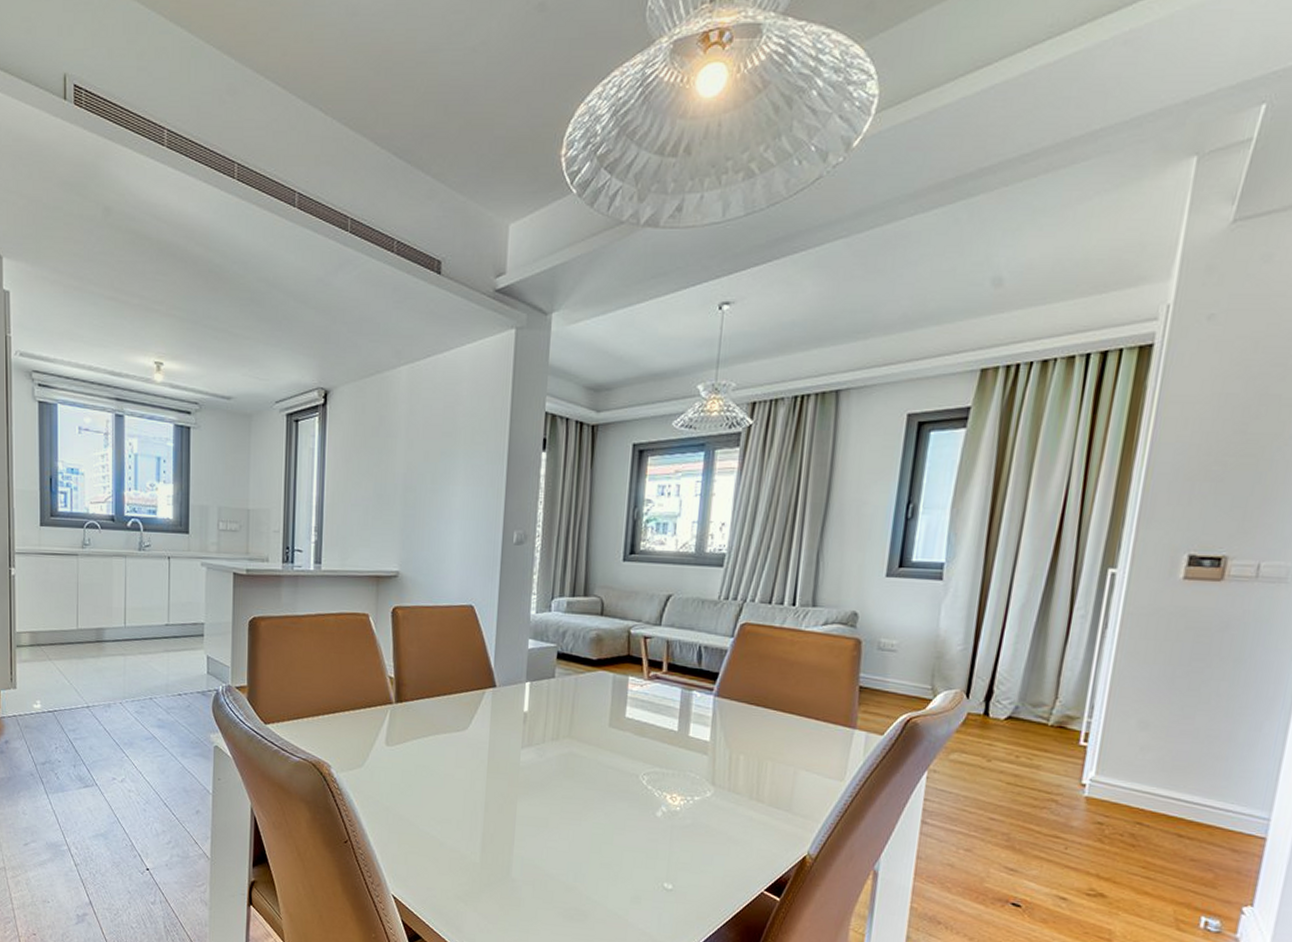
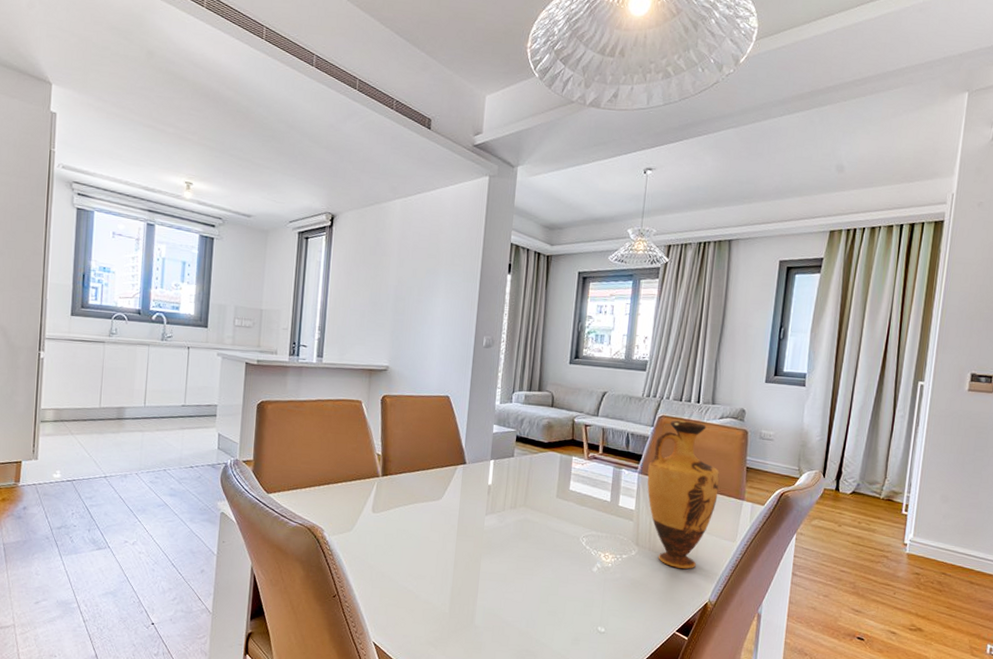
vase: none [725,628,822,815] -> present [647,420,720,570]

